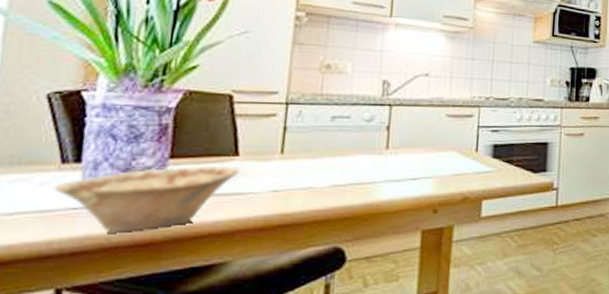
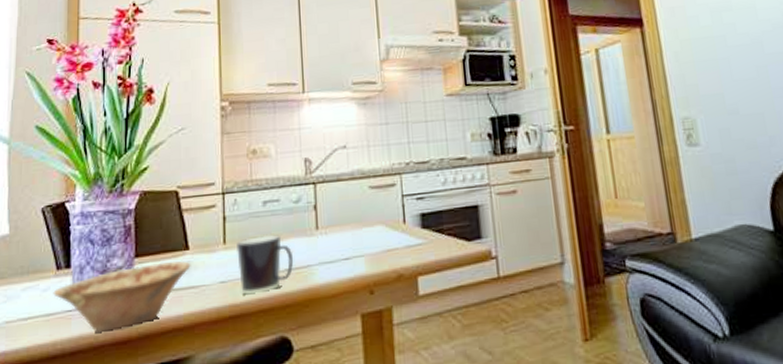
mug: none [294,148,359,207] -> present [236,234,294,296]

